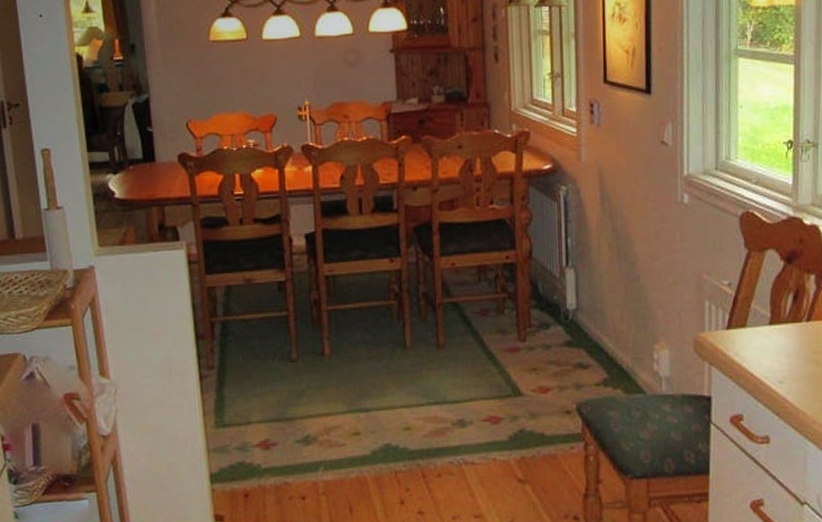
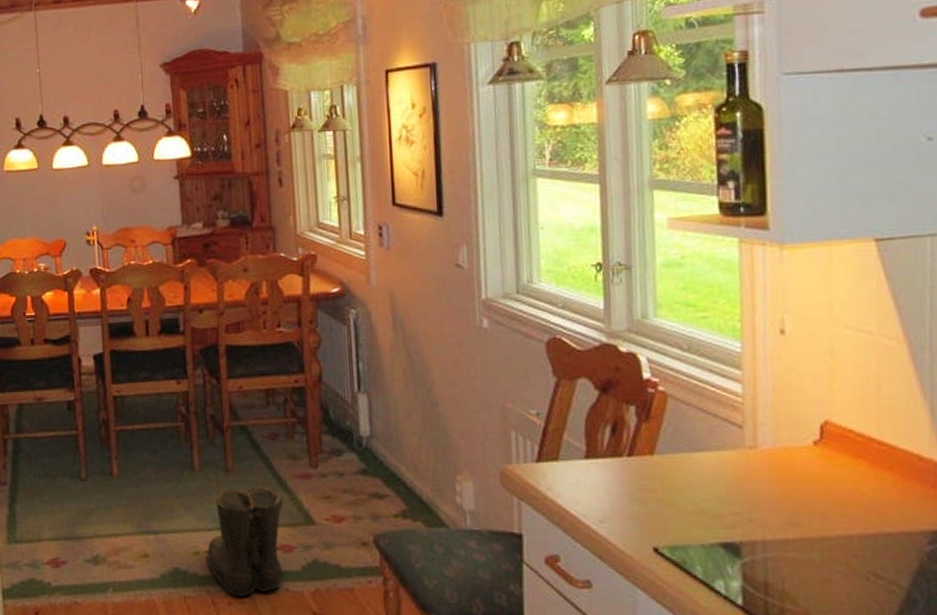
boots: none [414,360,493,468] -> present [203,486,284,596]

